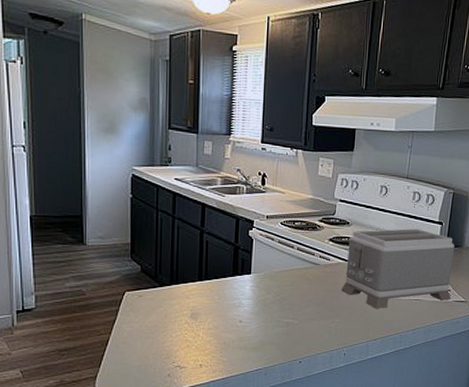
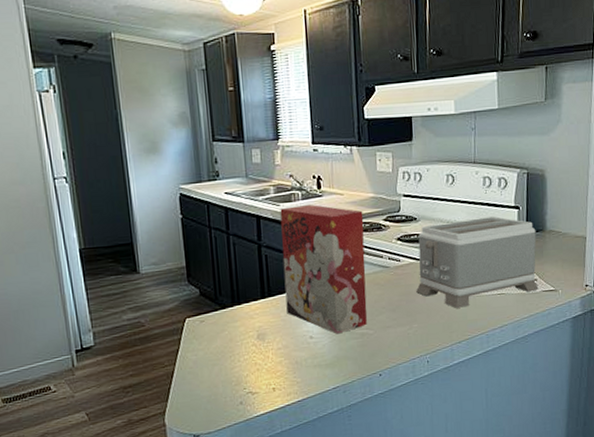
cereal box: none [221,198,301,321] -> present [280,204,367,334]

